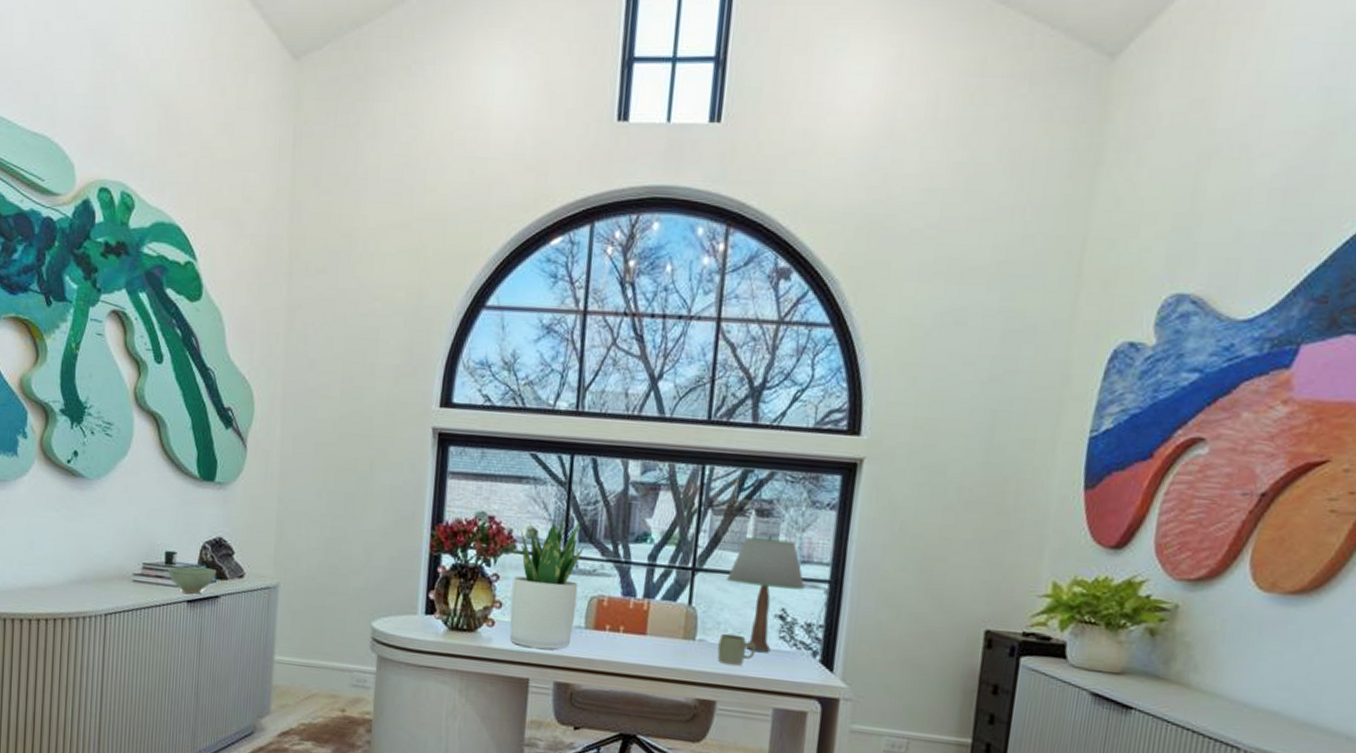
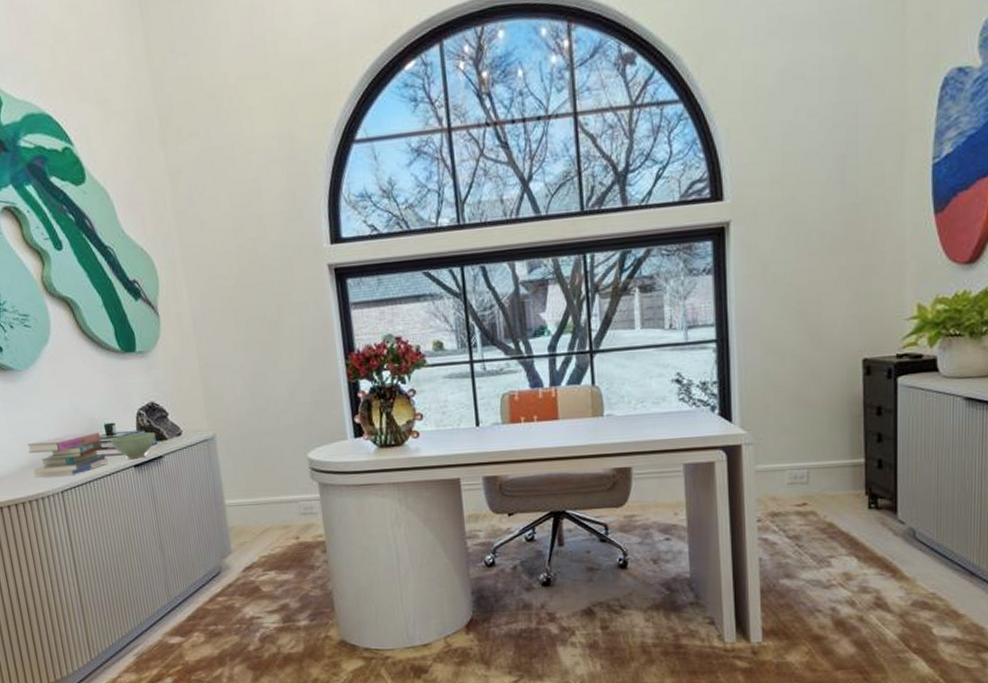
books: none [80,555,161,600] -> present [27,432,108,478]
planter: present [509,516,584,650] -> none [427,325,492,451]
mug: present [717,633,756,667] -> none [625,404,660,434]
table lamp: present [726,533,806,653] -> none [622,306,696,417]

